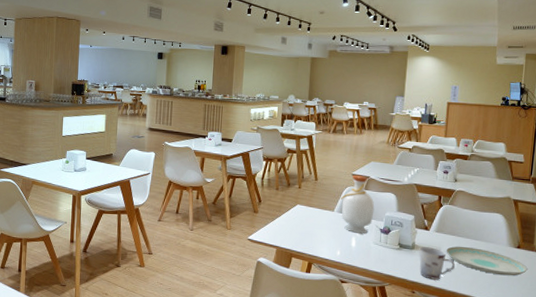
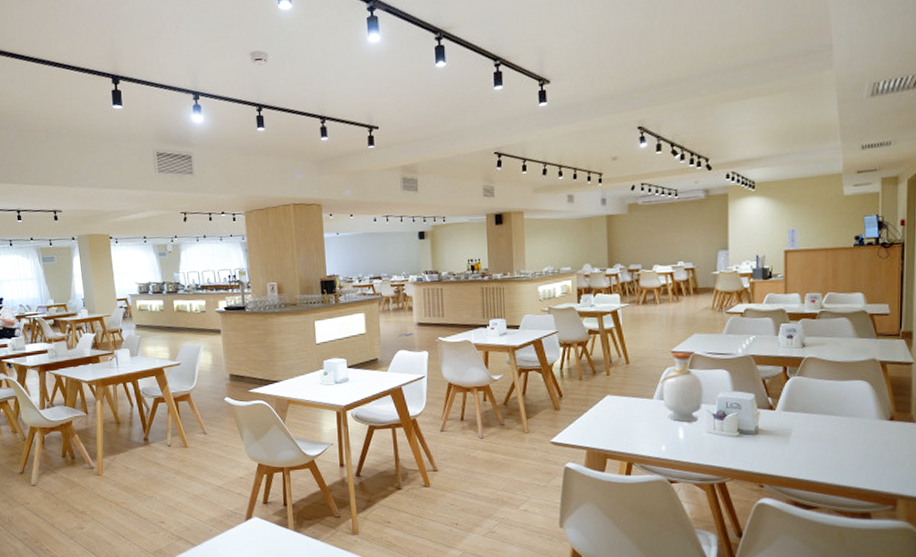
cup: present [419,247,456,280] -> none [764,430,813,469]
plate: present [446,246,528,276] -> none [798,424,905,456]

